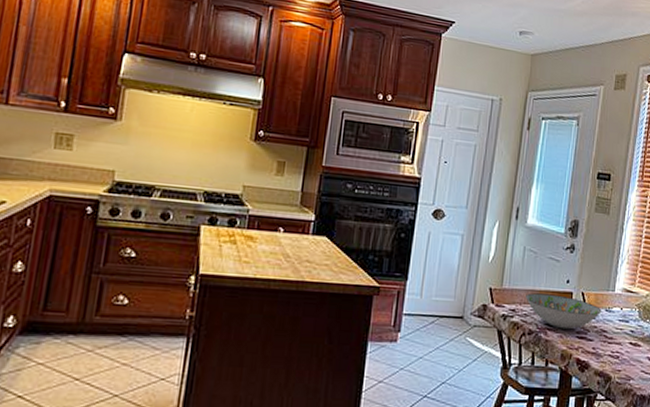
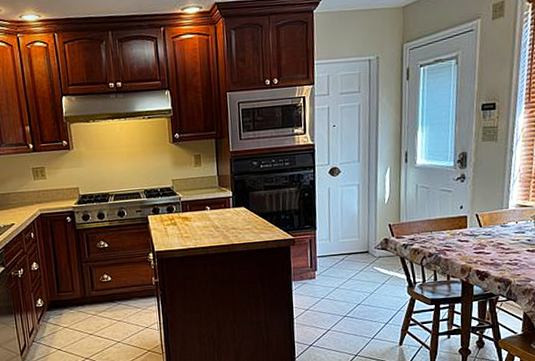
decorative bowl: present [526,293,602,330] -> none [422,220,497,248]

